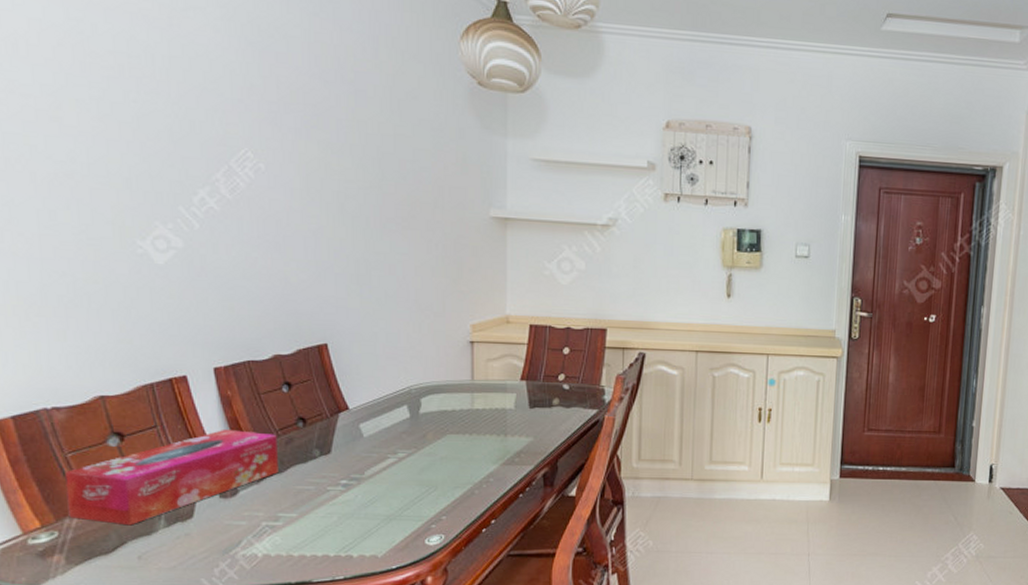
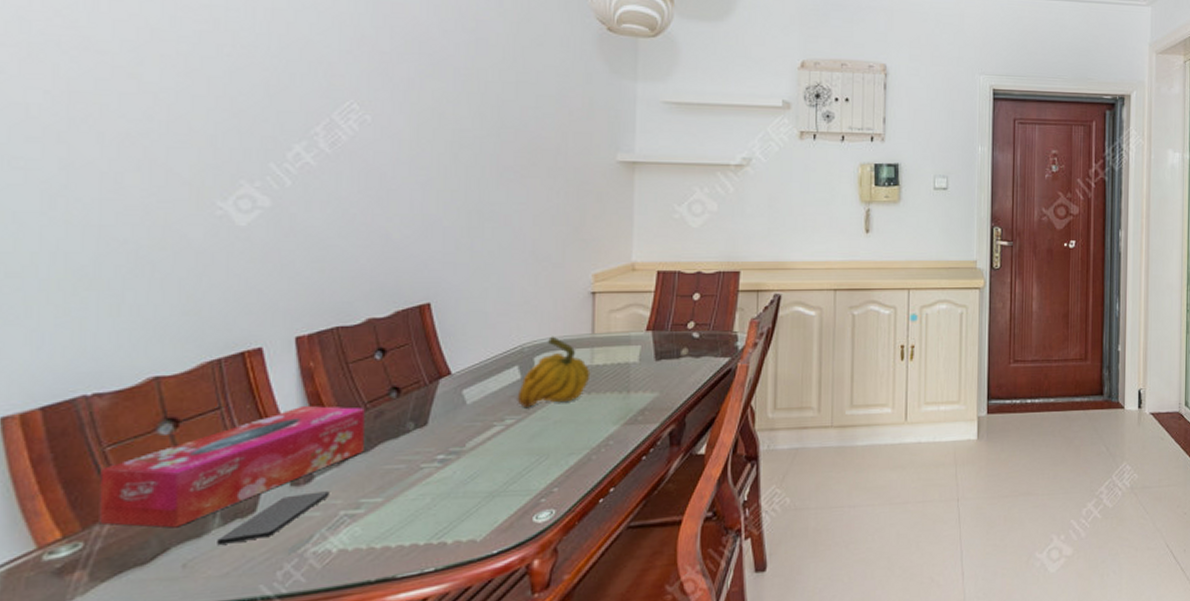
smartphone: none [164,504,252,542] -> present [217,491,330,545]
pumpkin: none [407,380,472,443] -> present [517,336,591,407]

